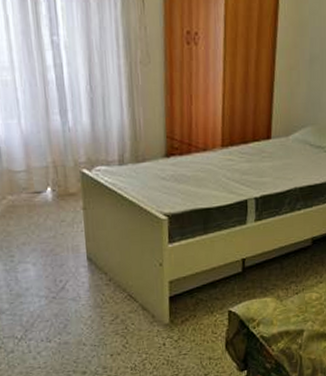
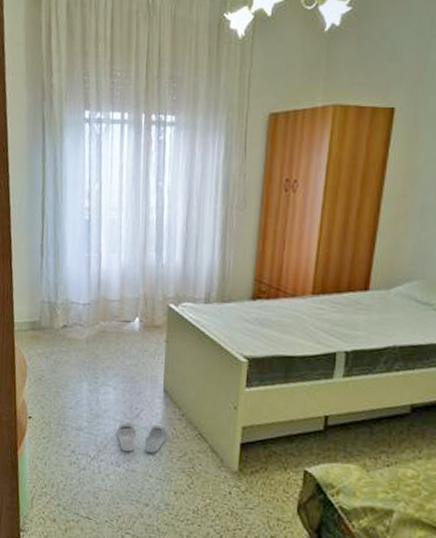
slippers: none [42,294,98,326] -> present [116,423,168,453]

